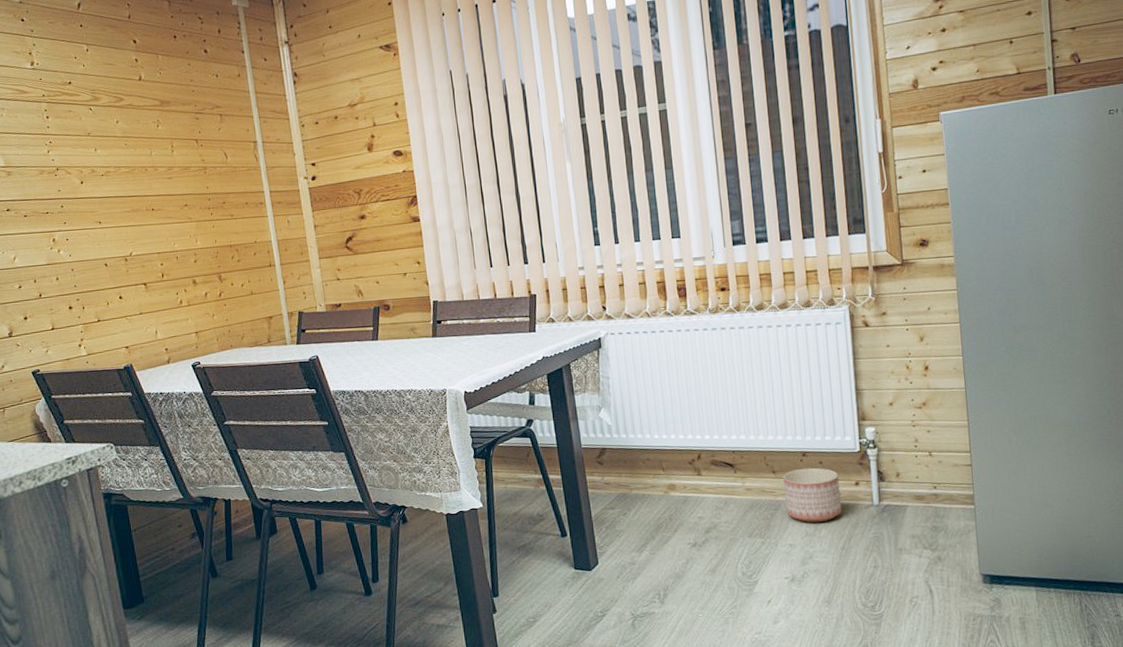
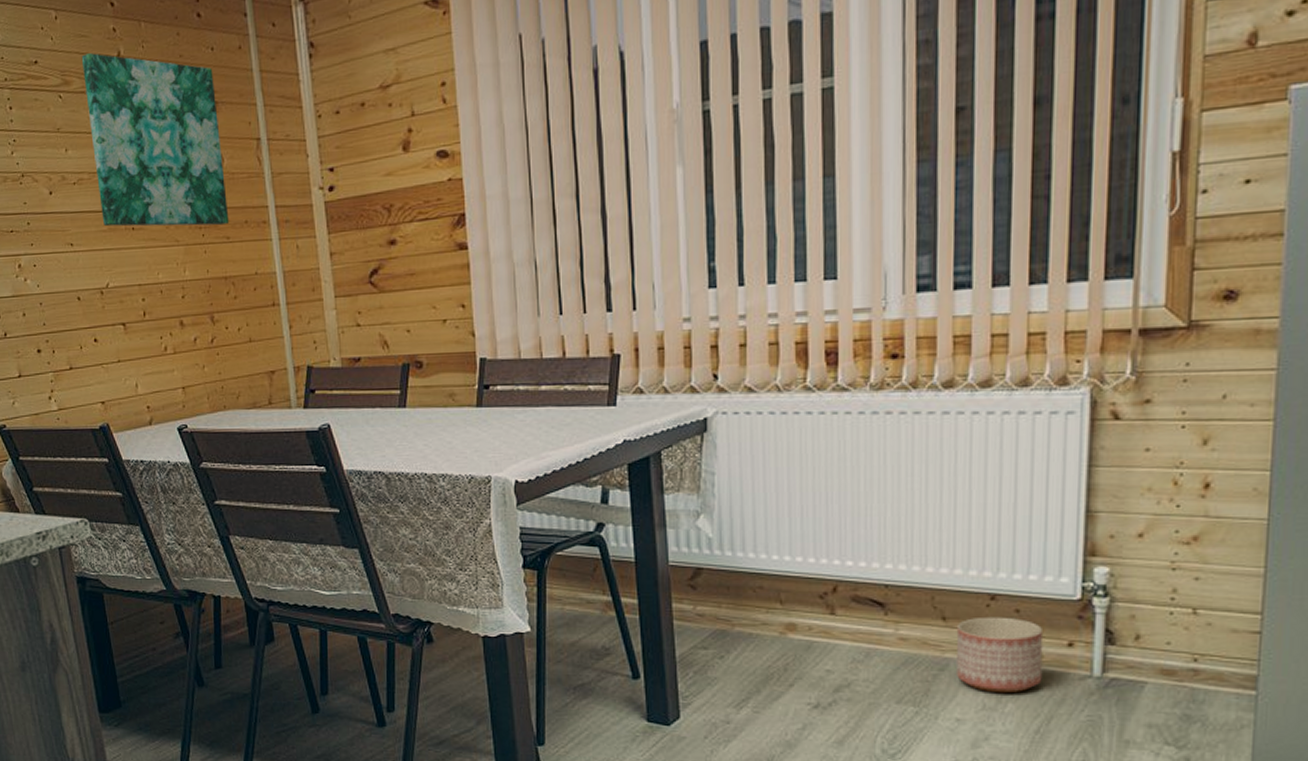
wall art: none [109,77,233,208] -> present [81,53,230,227]

